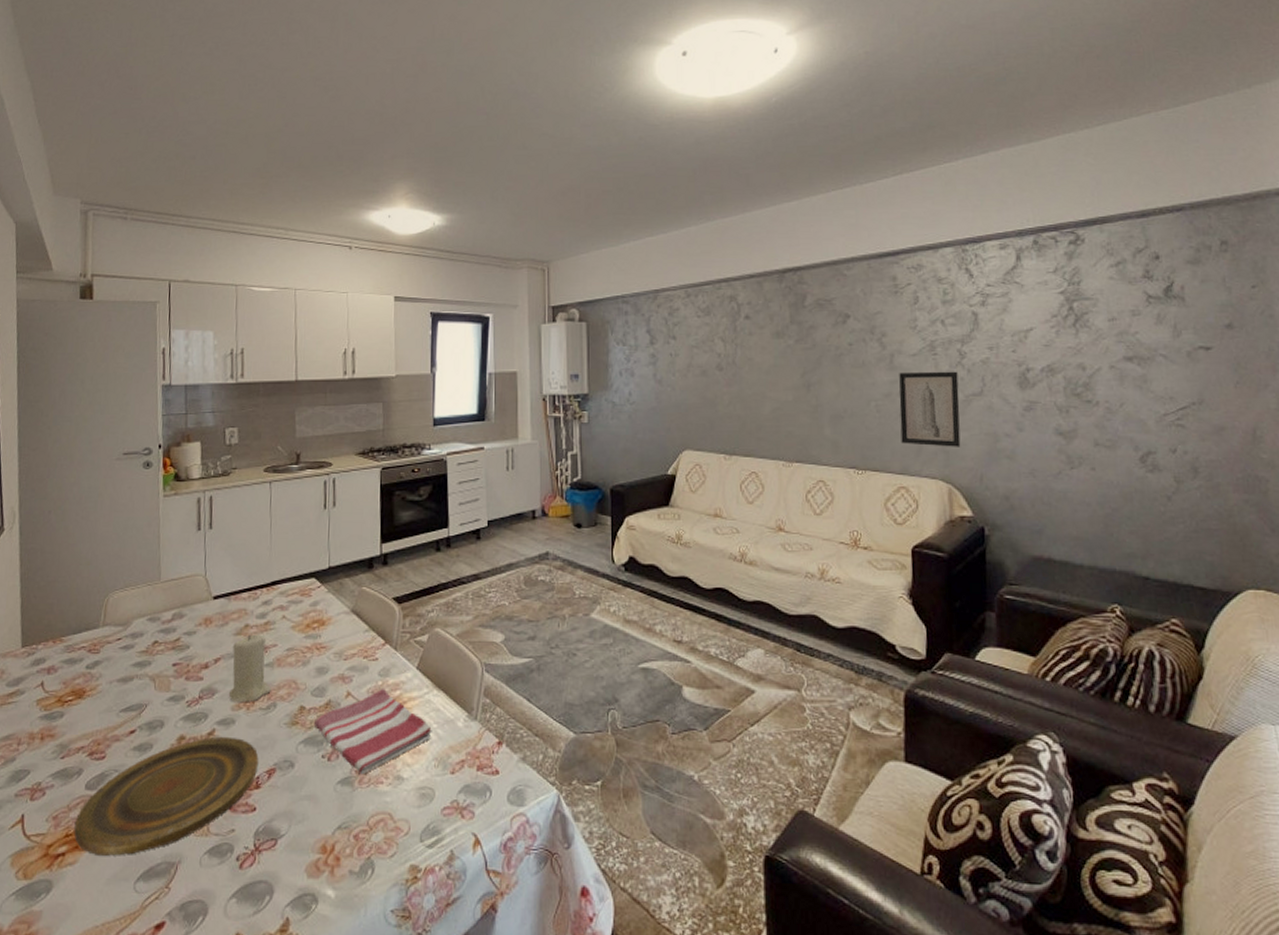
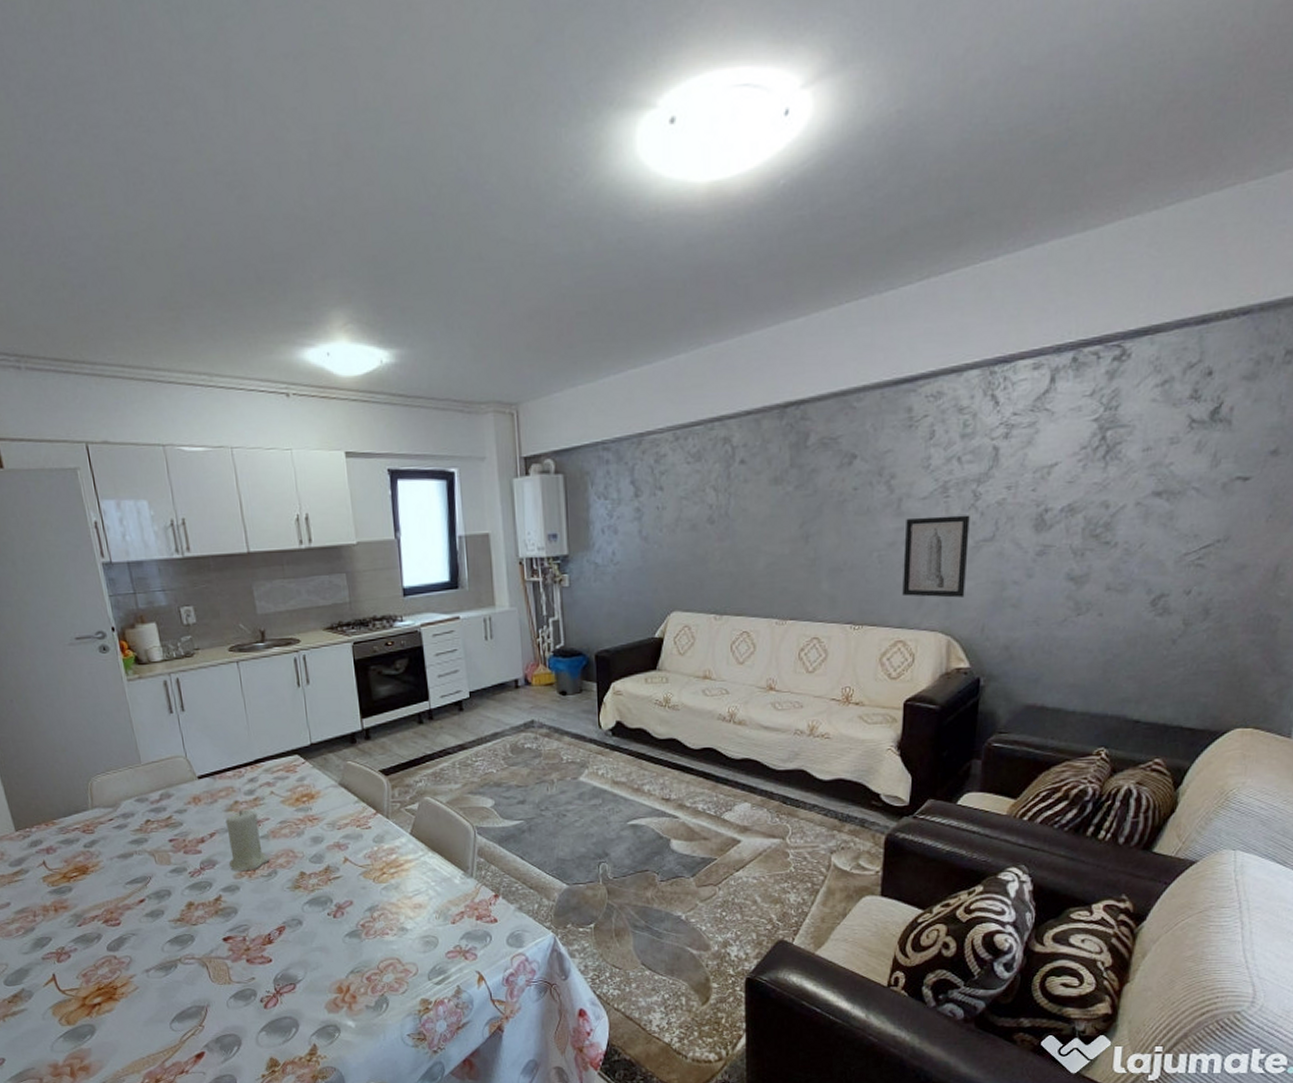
plate: present [74,736,259,856] -> none [104,901,268,1003]
dish towel: present [313,688,432,775] -> none [315,853,431,928]

